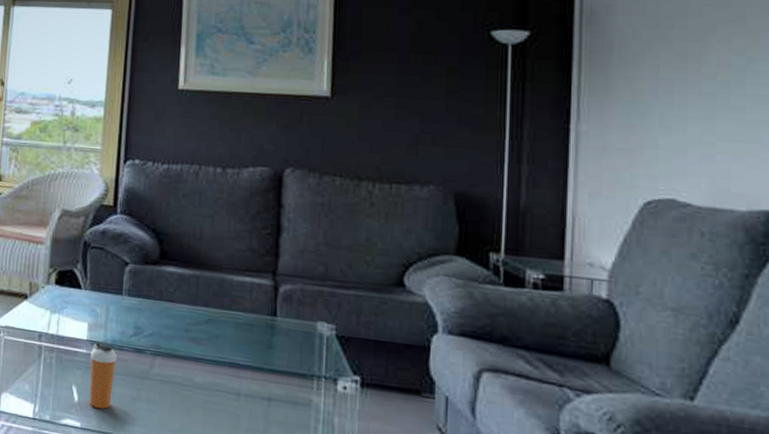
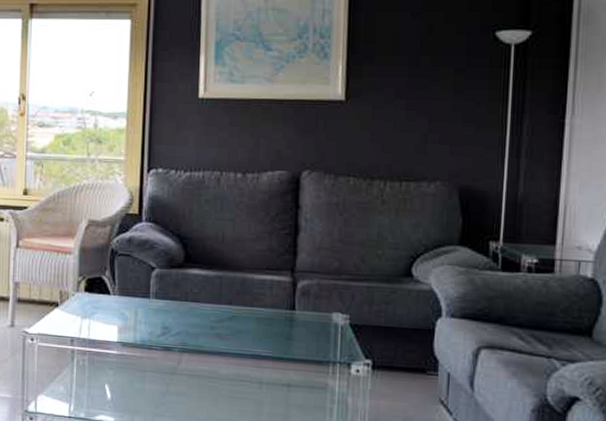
shaker bottle: present [89,342,117,409] -> none [121,342,147,404]

